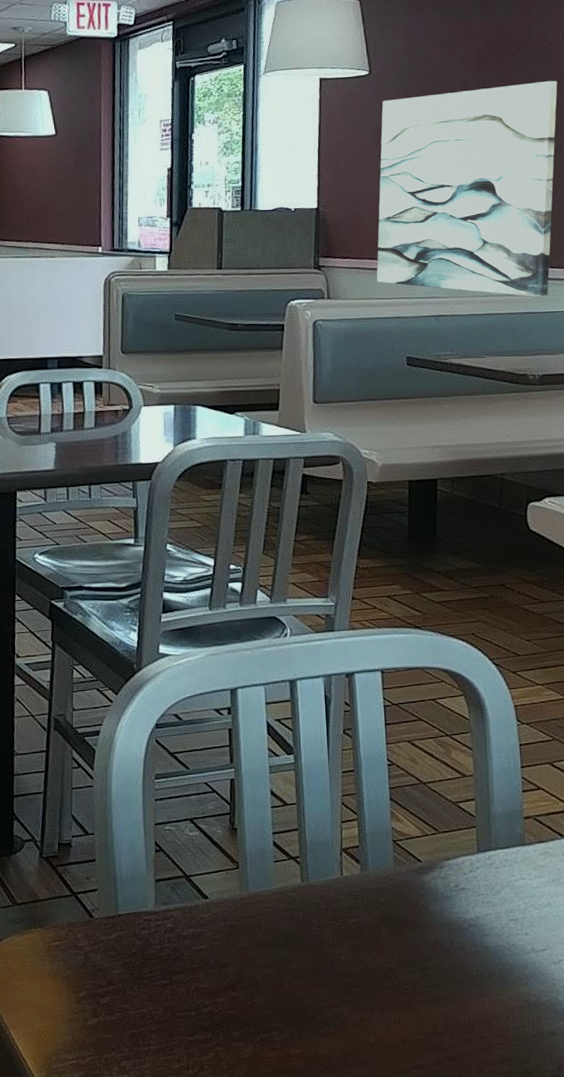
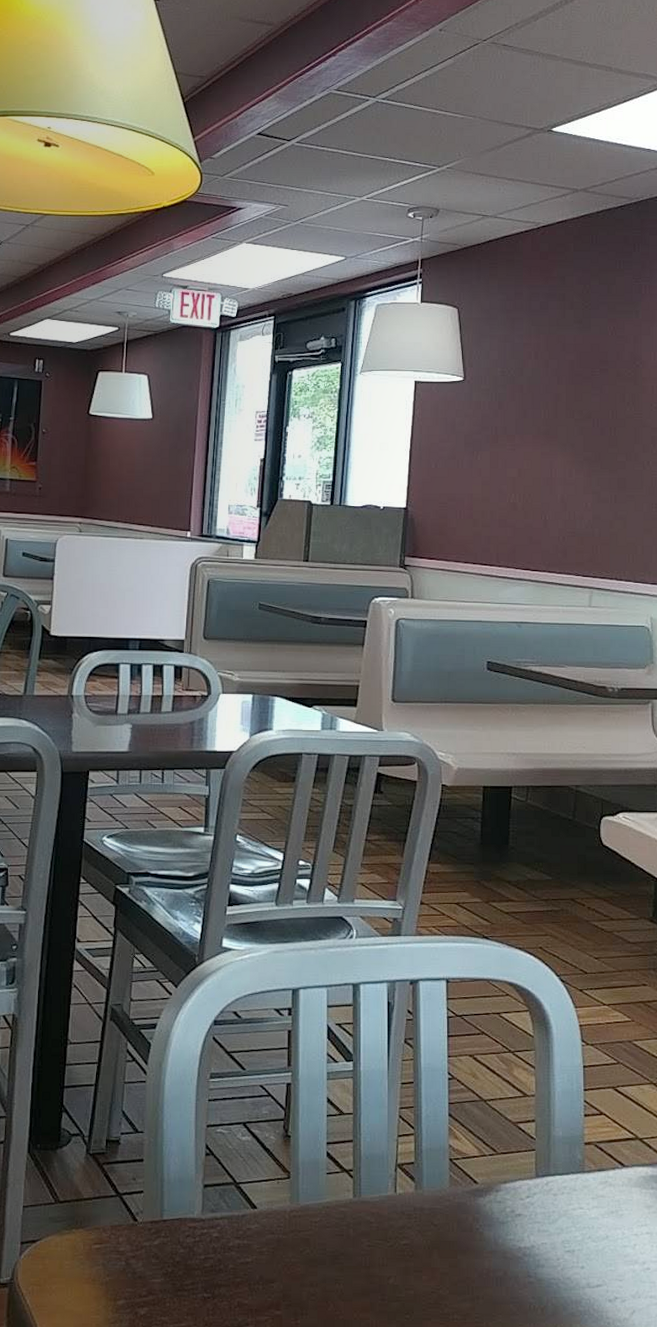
wall art: present [376,81,558,298] -> none [461,399,648,612]

